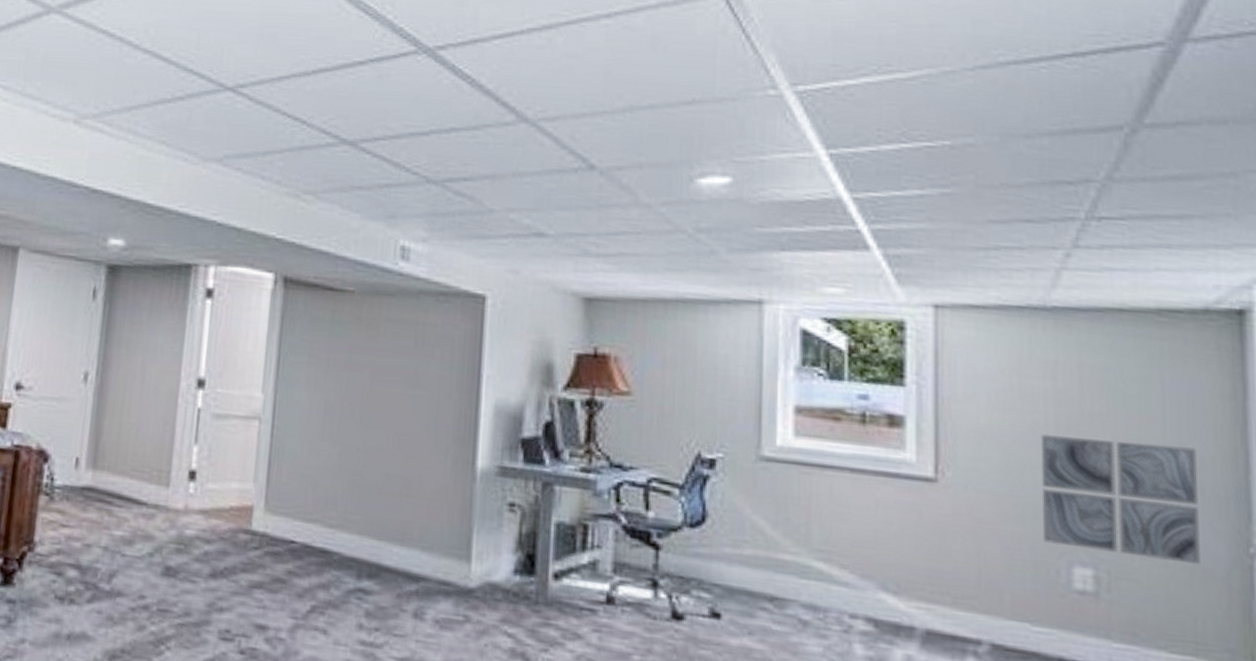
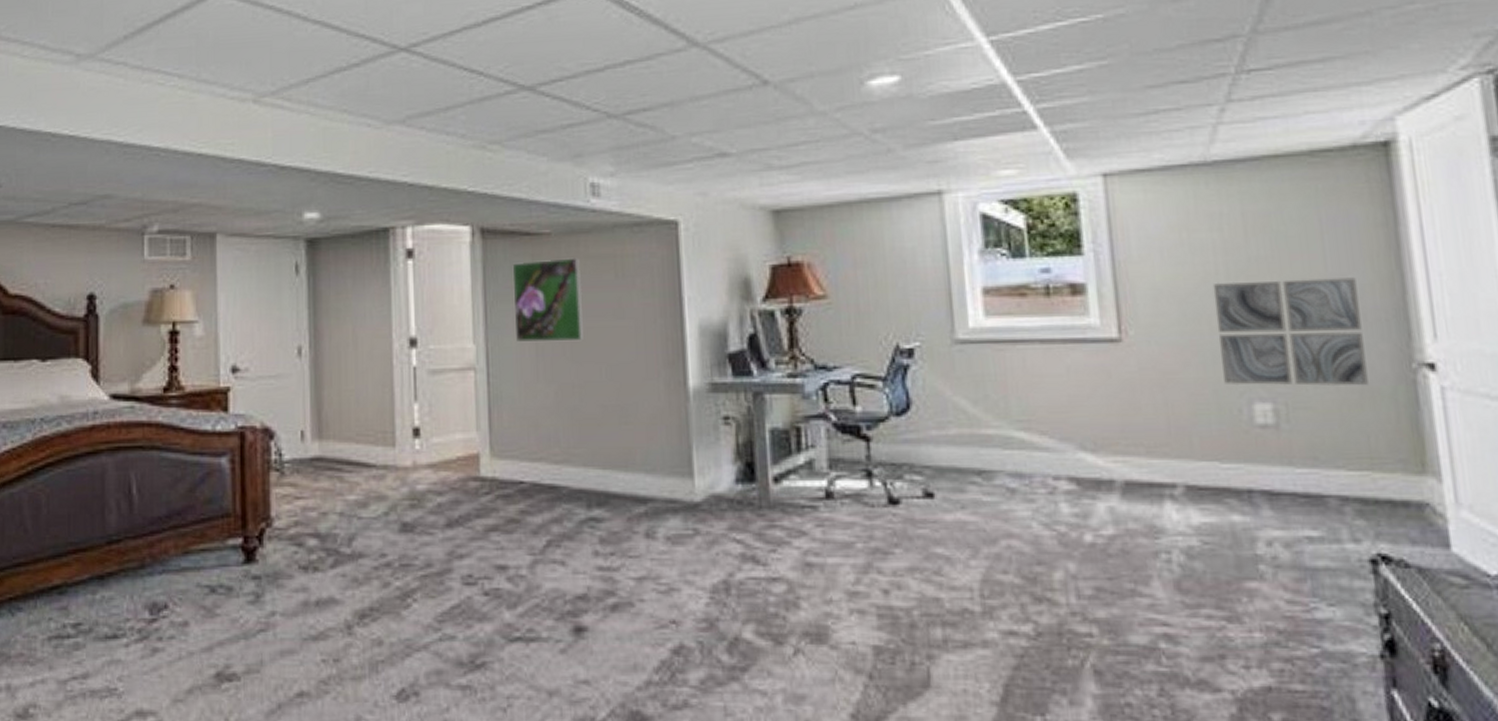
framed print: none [306,316,381,406] -> present [512,257,583,342]

